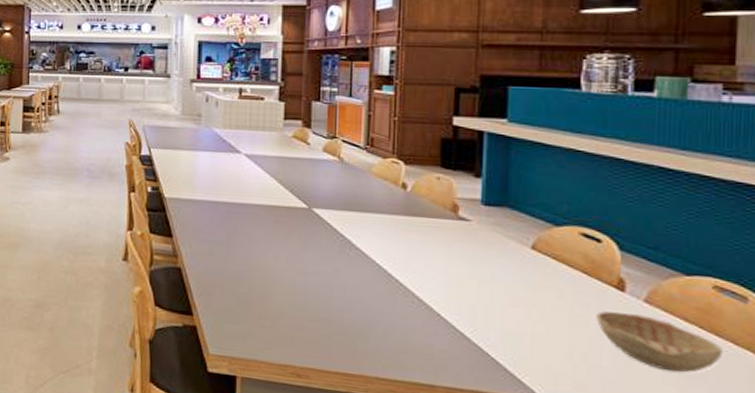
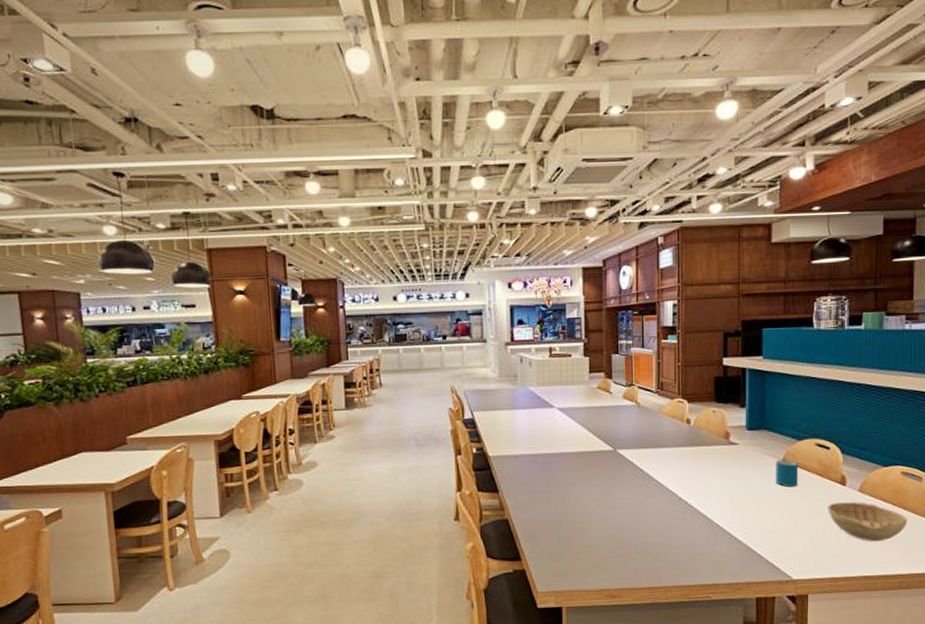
mug: none [521,246,555,283] -> present [776,459,799,487]

